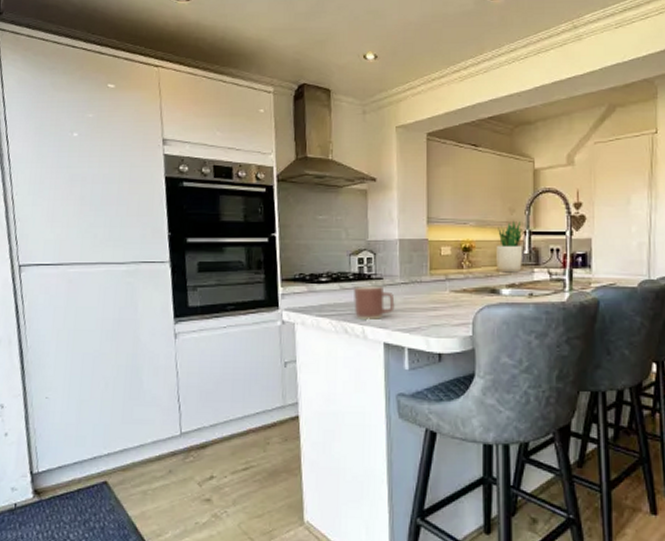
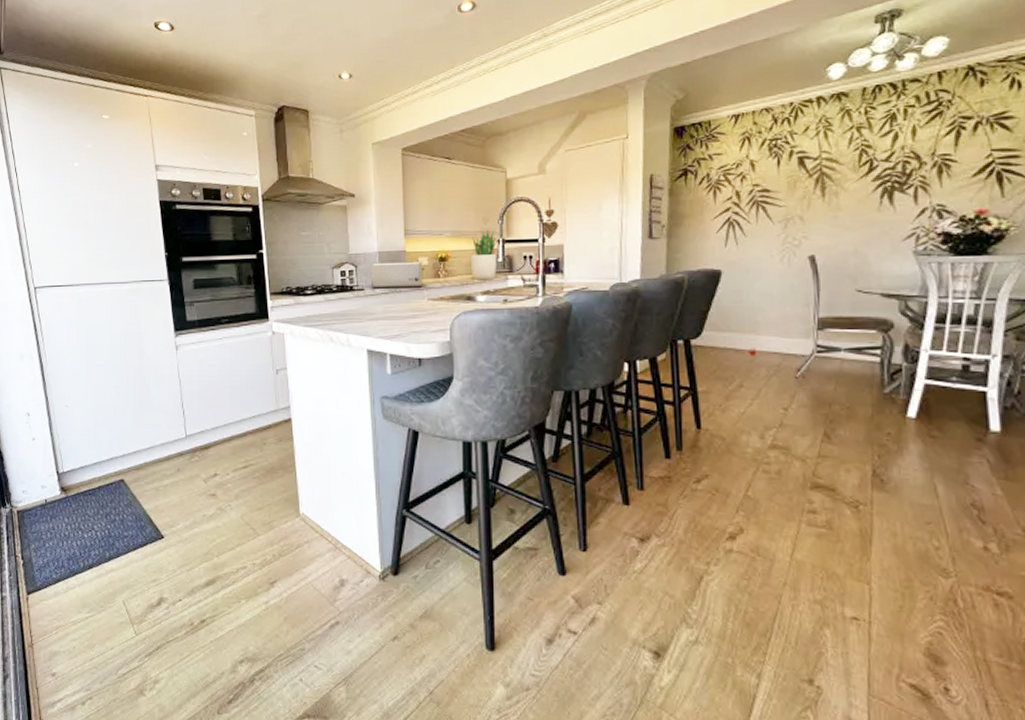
mug: present [354,285,395,321] -> none [338,296,376,330]
toaster: none [390,250,447,280] -> present [370,261,424,289]

